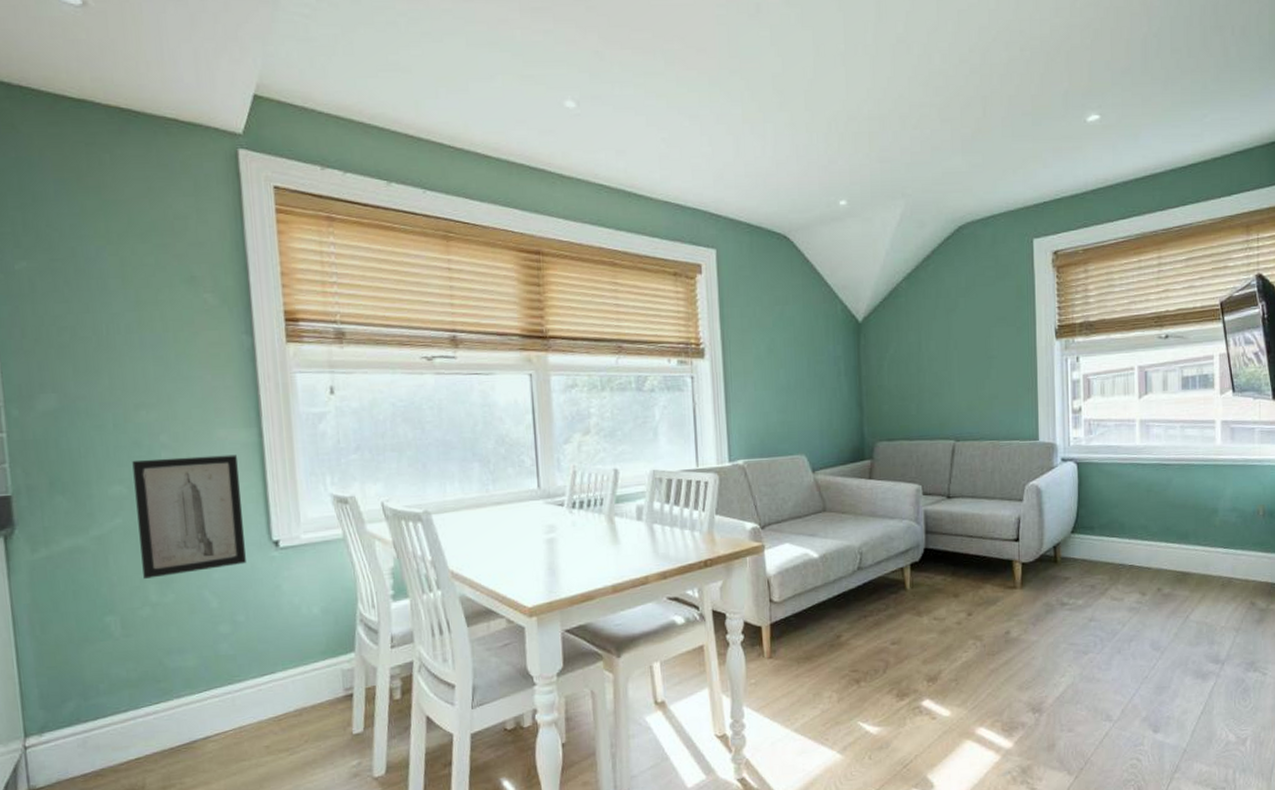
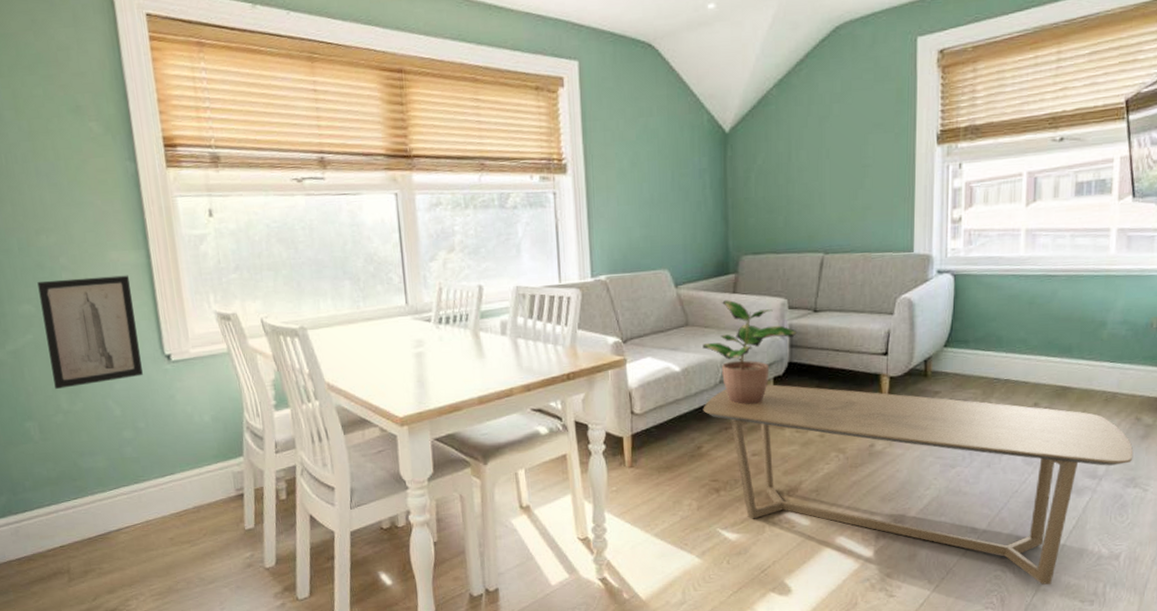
potted plant: none [840,485,932,592] -> present [702,299,798,405]
coffee table: none [841,571,1251,773] -> present [703,384,1134,585]

